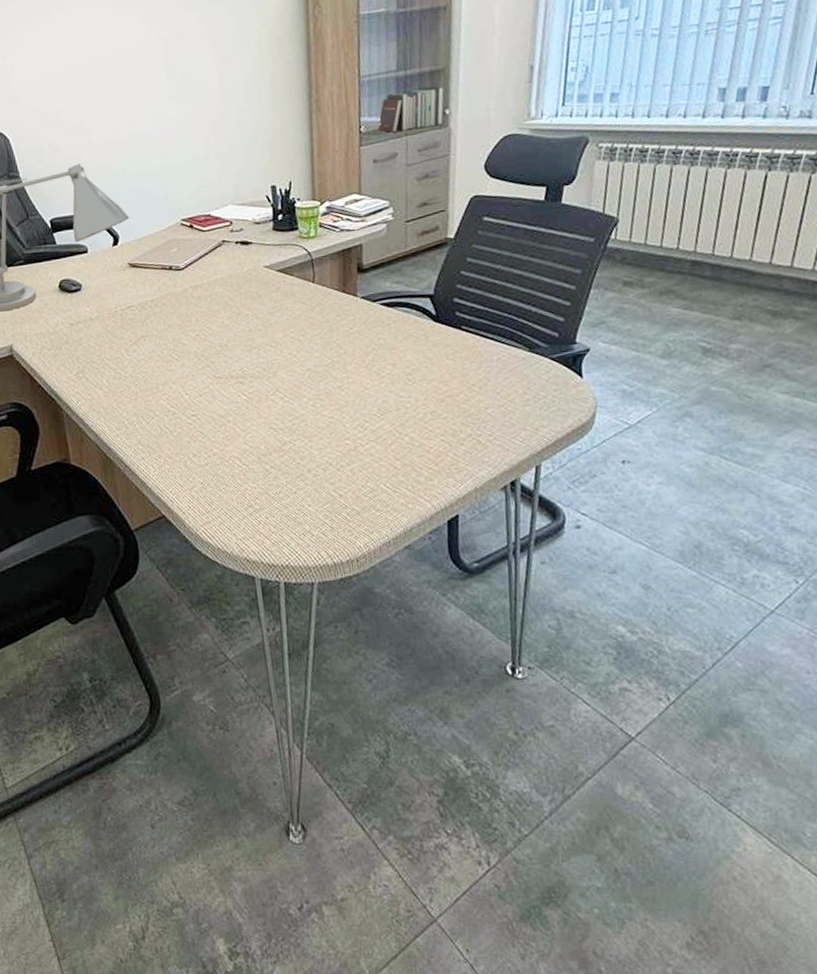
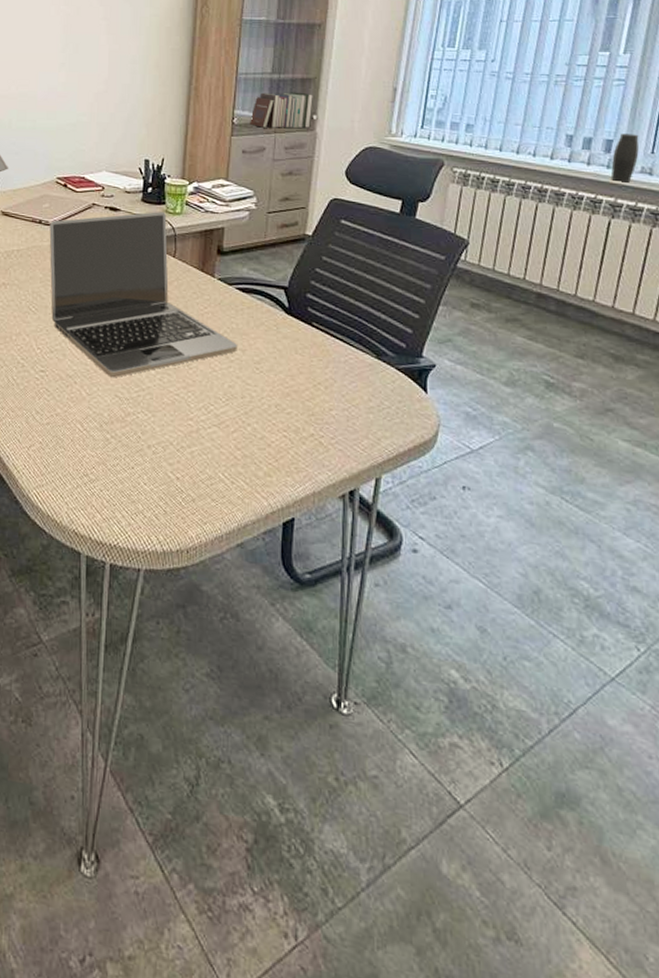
laptop: none [180,238,387,411] -> present [49,212,237,378]
vase: none [767,75,798,131] -> present [610,133,639,183]

